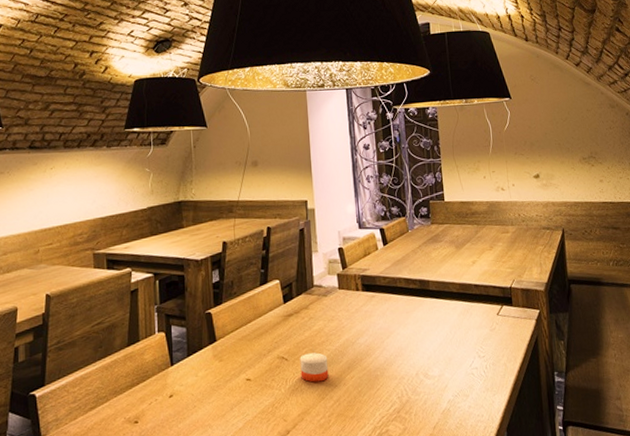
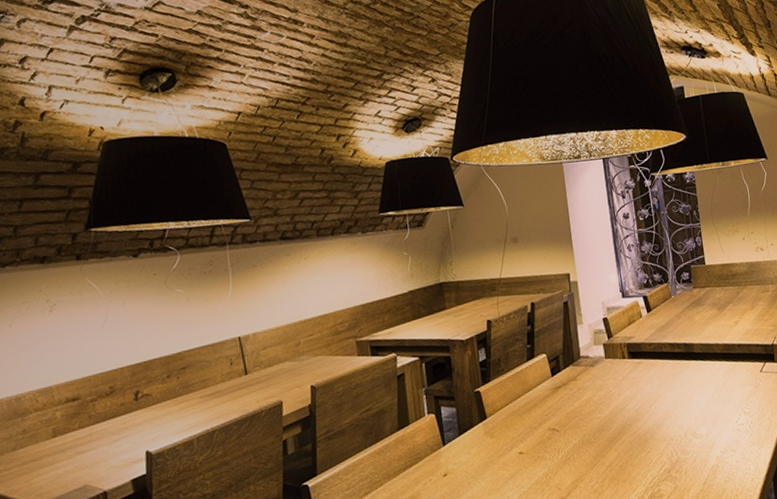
candle: present [300,352,329,383] -> none [570,421,600,451]

